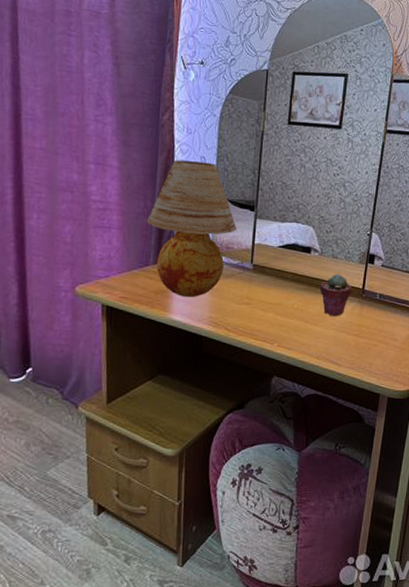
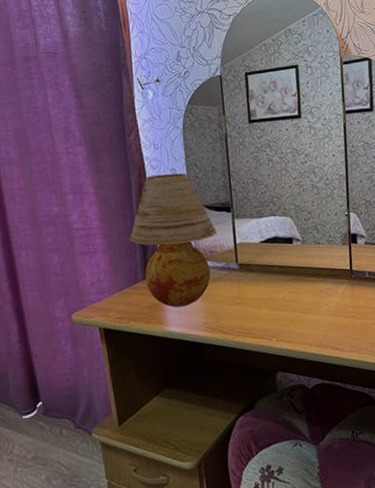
potted succulent: present [319,274,351,316] -> none [307,259,340,302]

